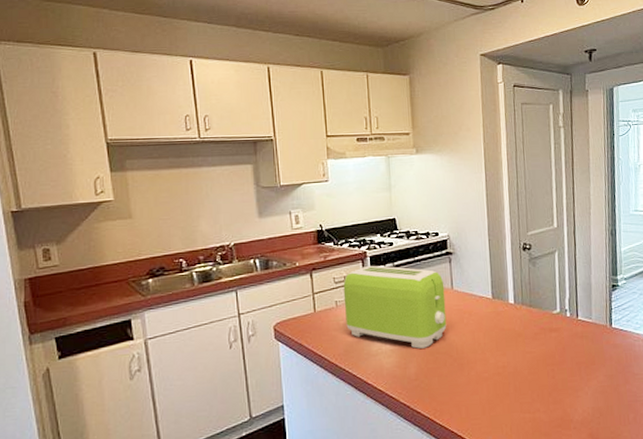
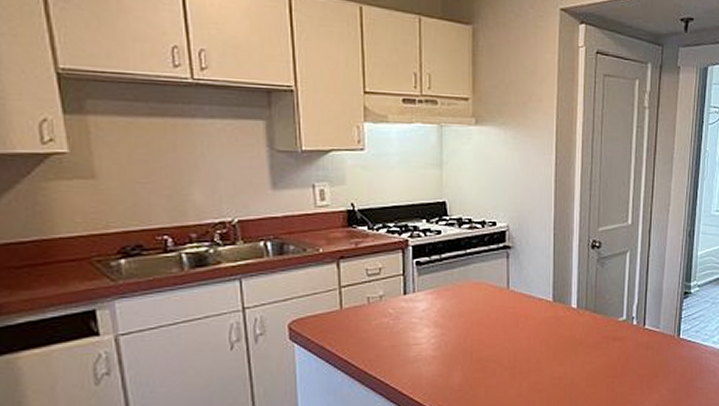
toaster: present [343,265,447,349] -> none [378,256,499,355]

